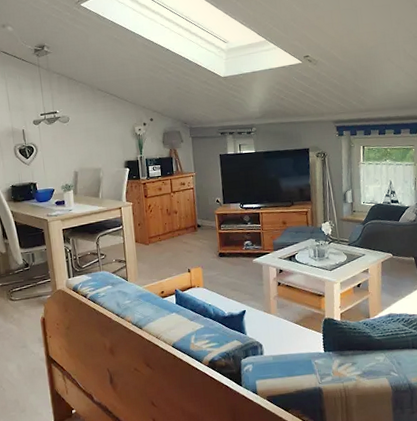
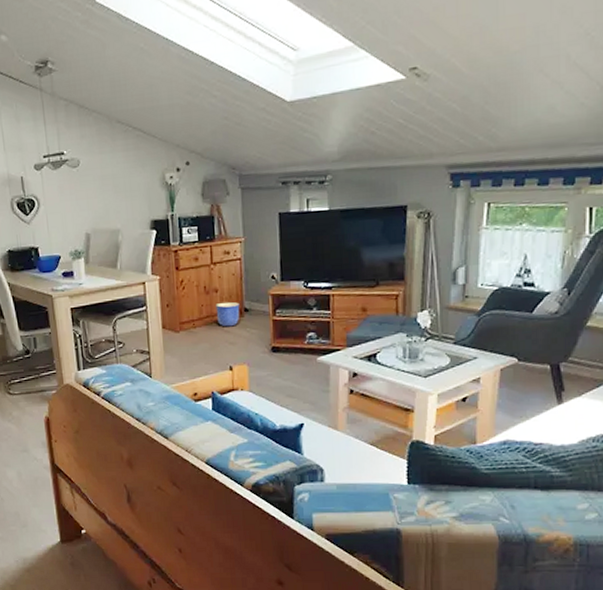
planter: none [176,220,194,239] -> present [216,301,240,327]

